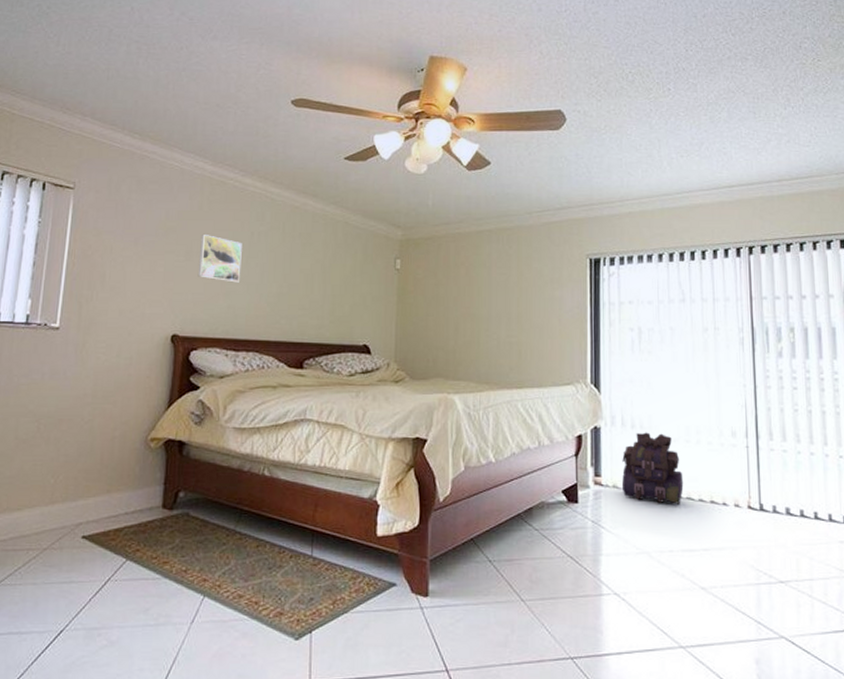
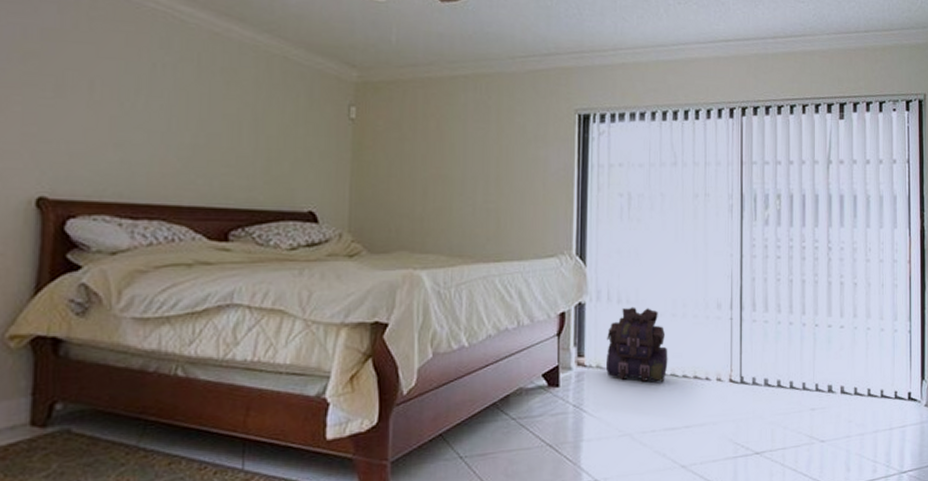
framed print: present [197,235,242,283] -> none [74,63,140,130]

